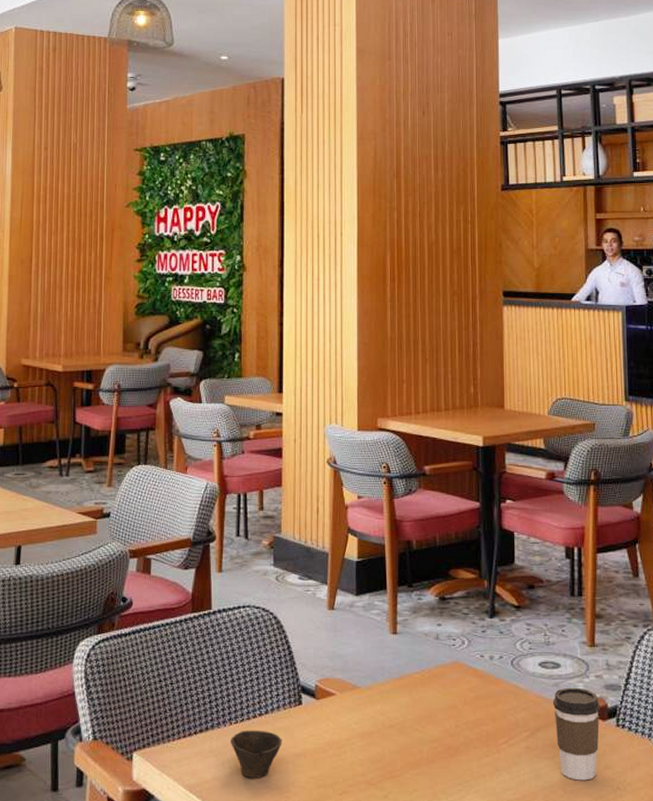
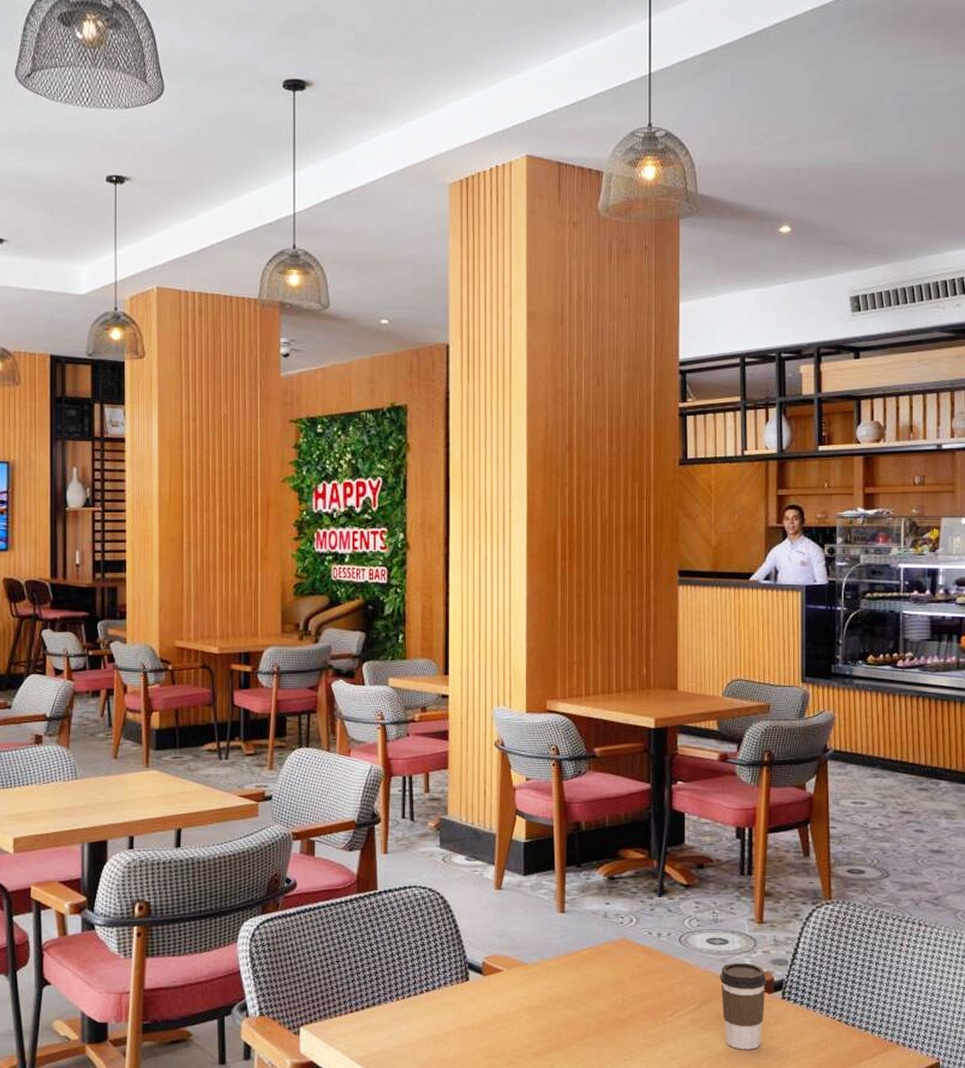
cup: present [231,730,282,778] -> none [398,1005,449,1050]

